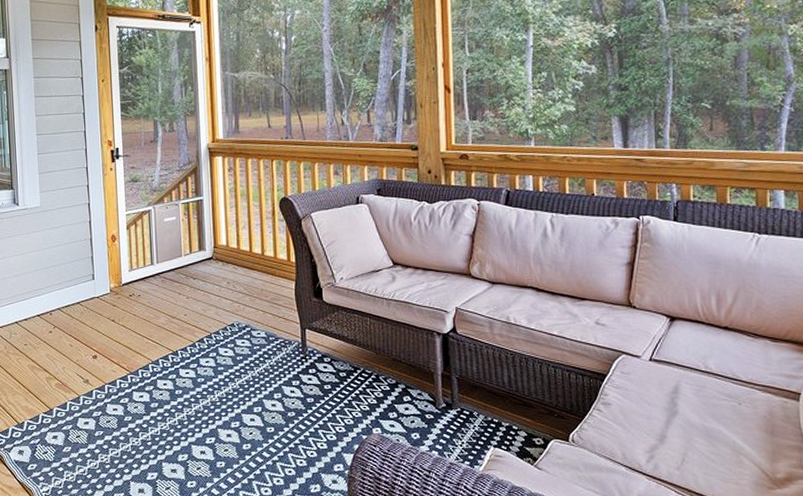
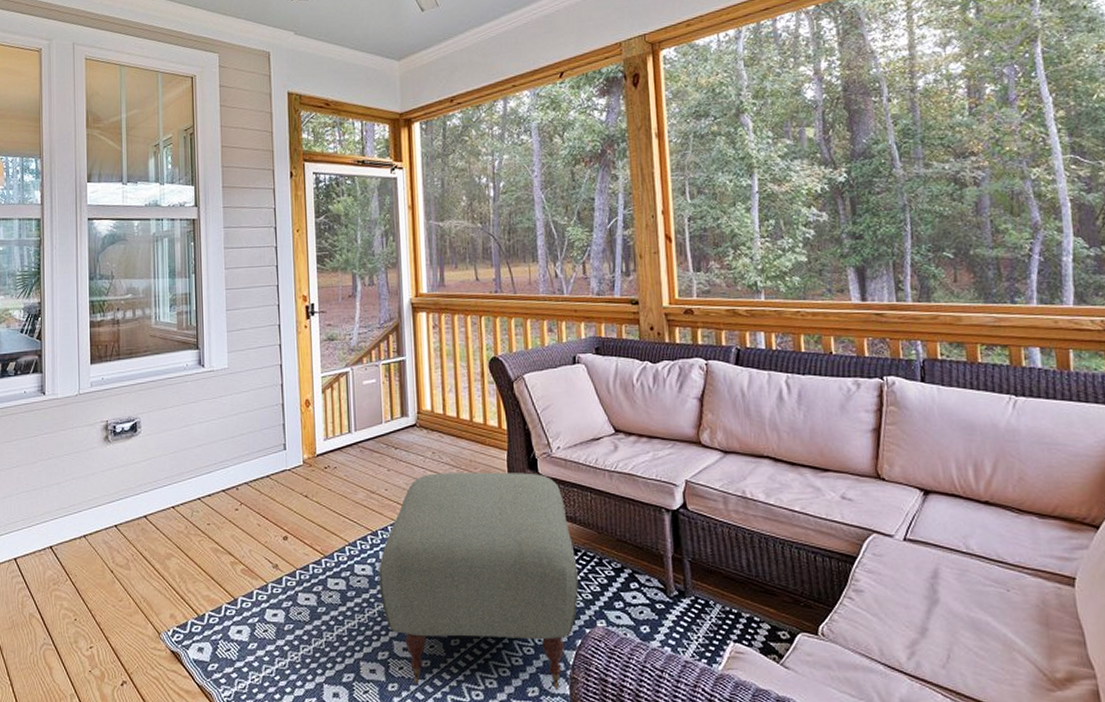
ottoman: none [179,300,357,488] -> present [379,472,579,691]

